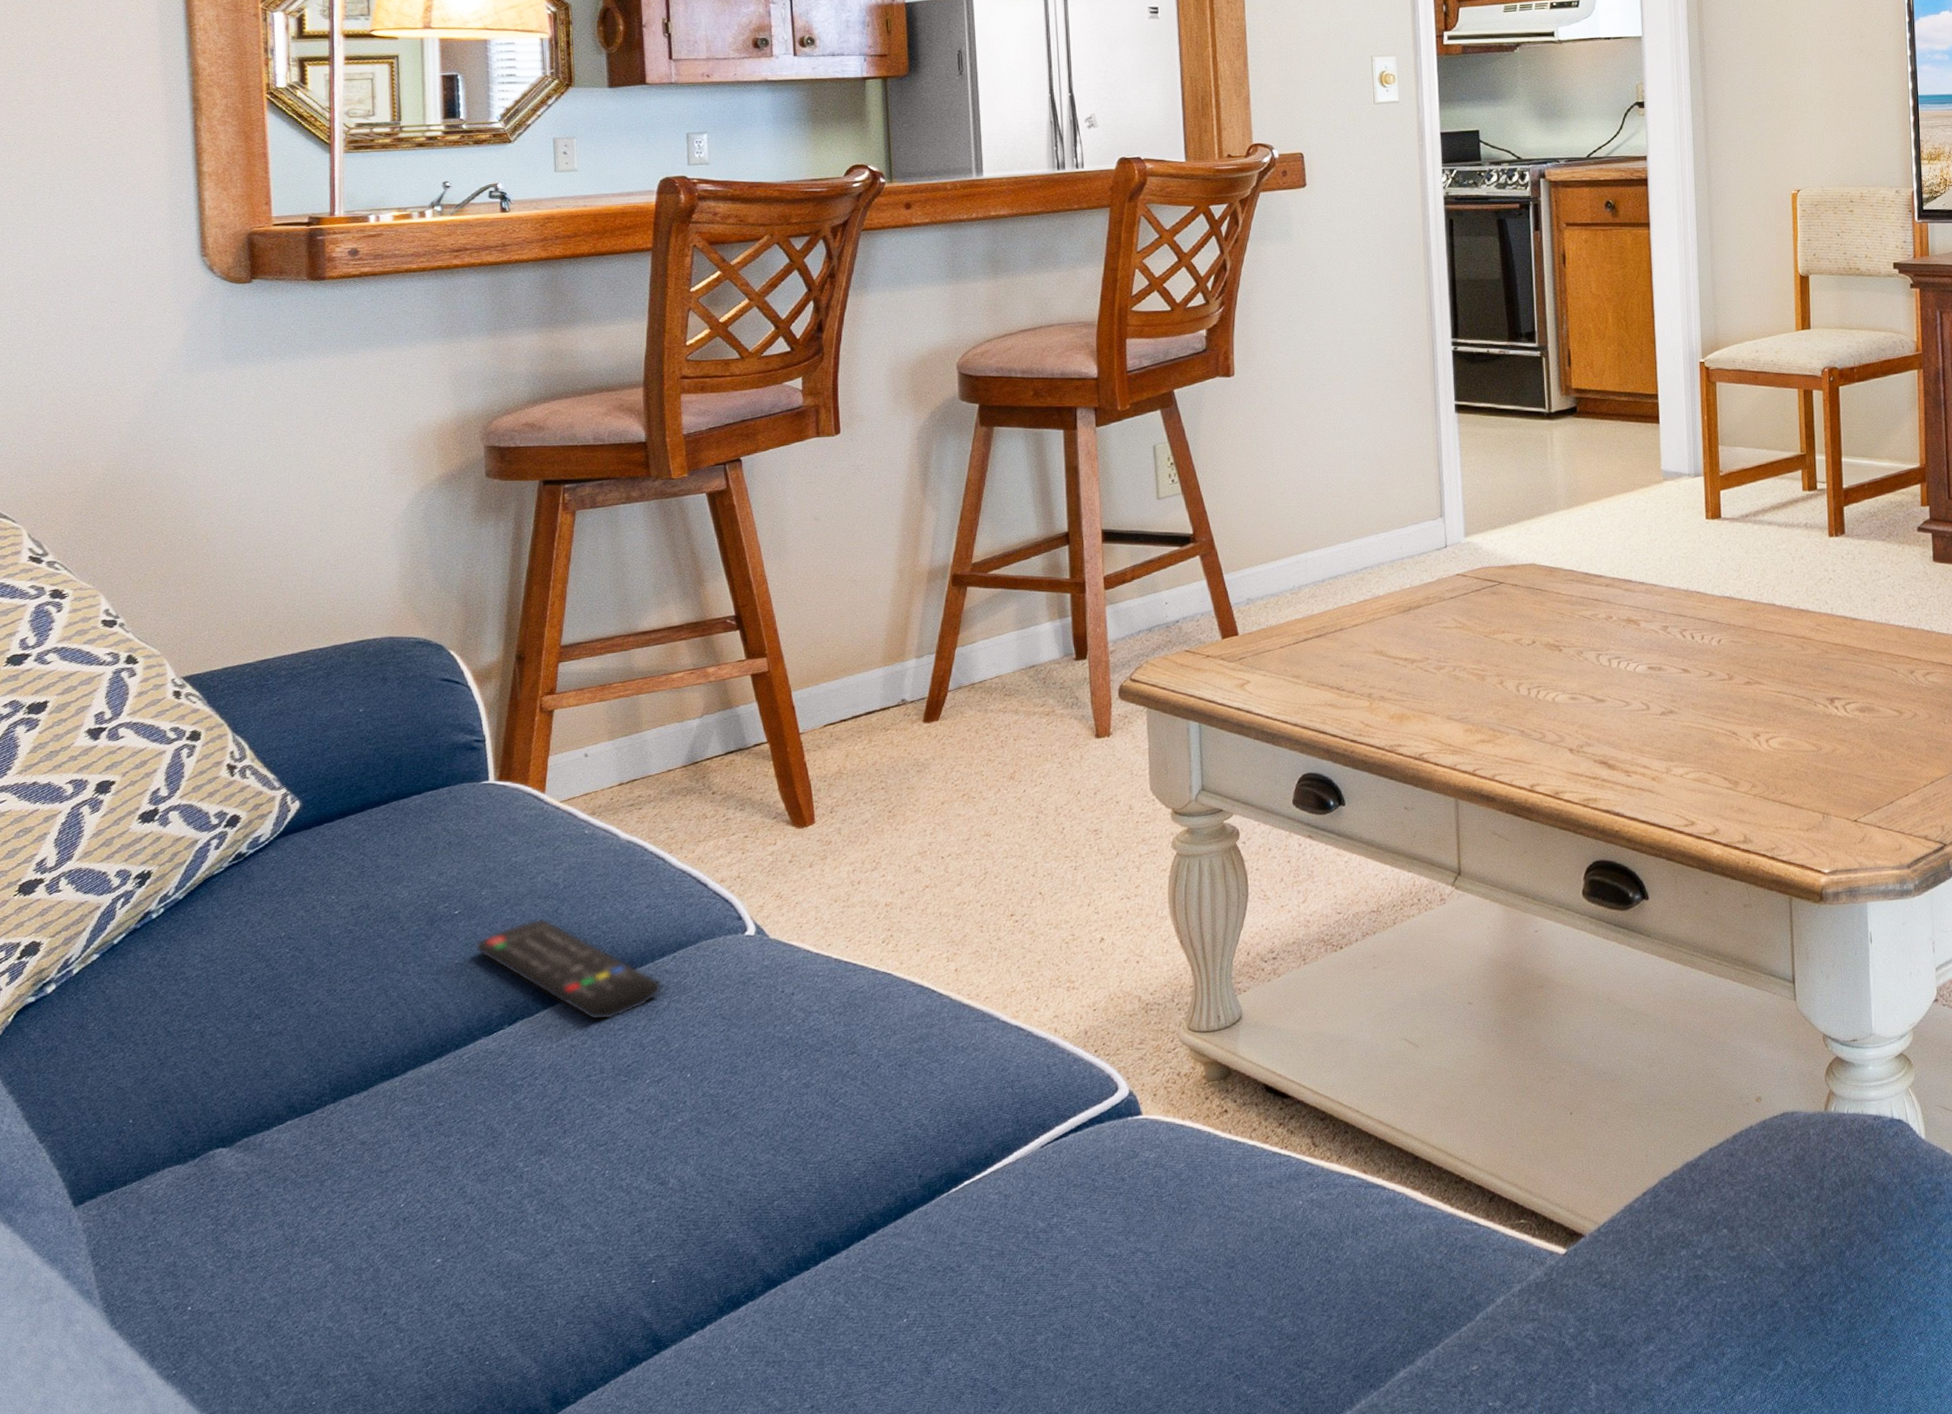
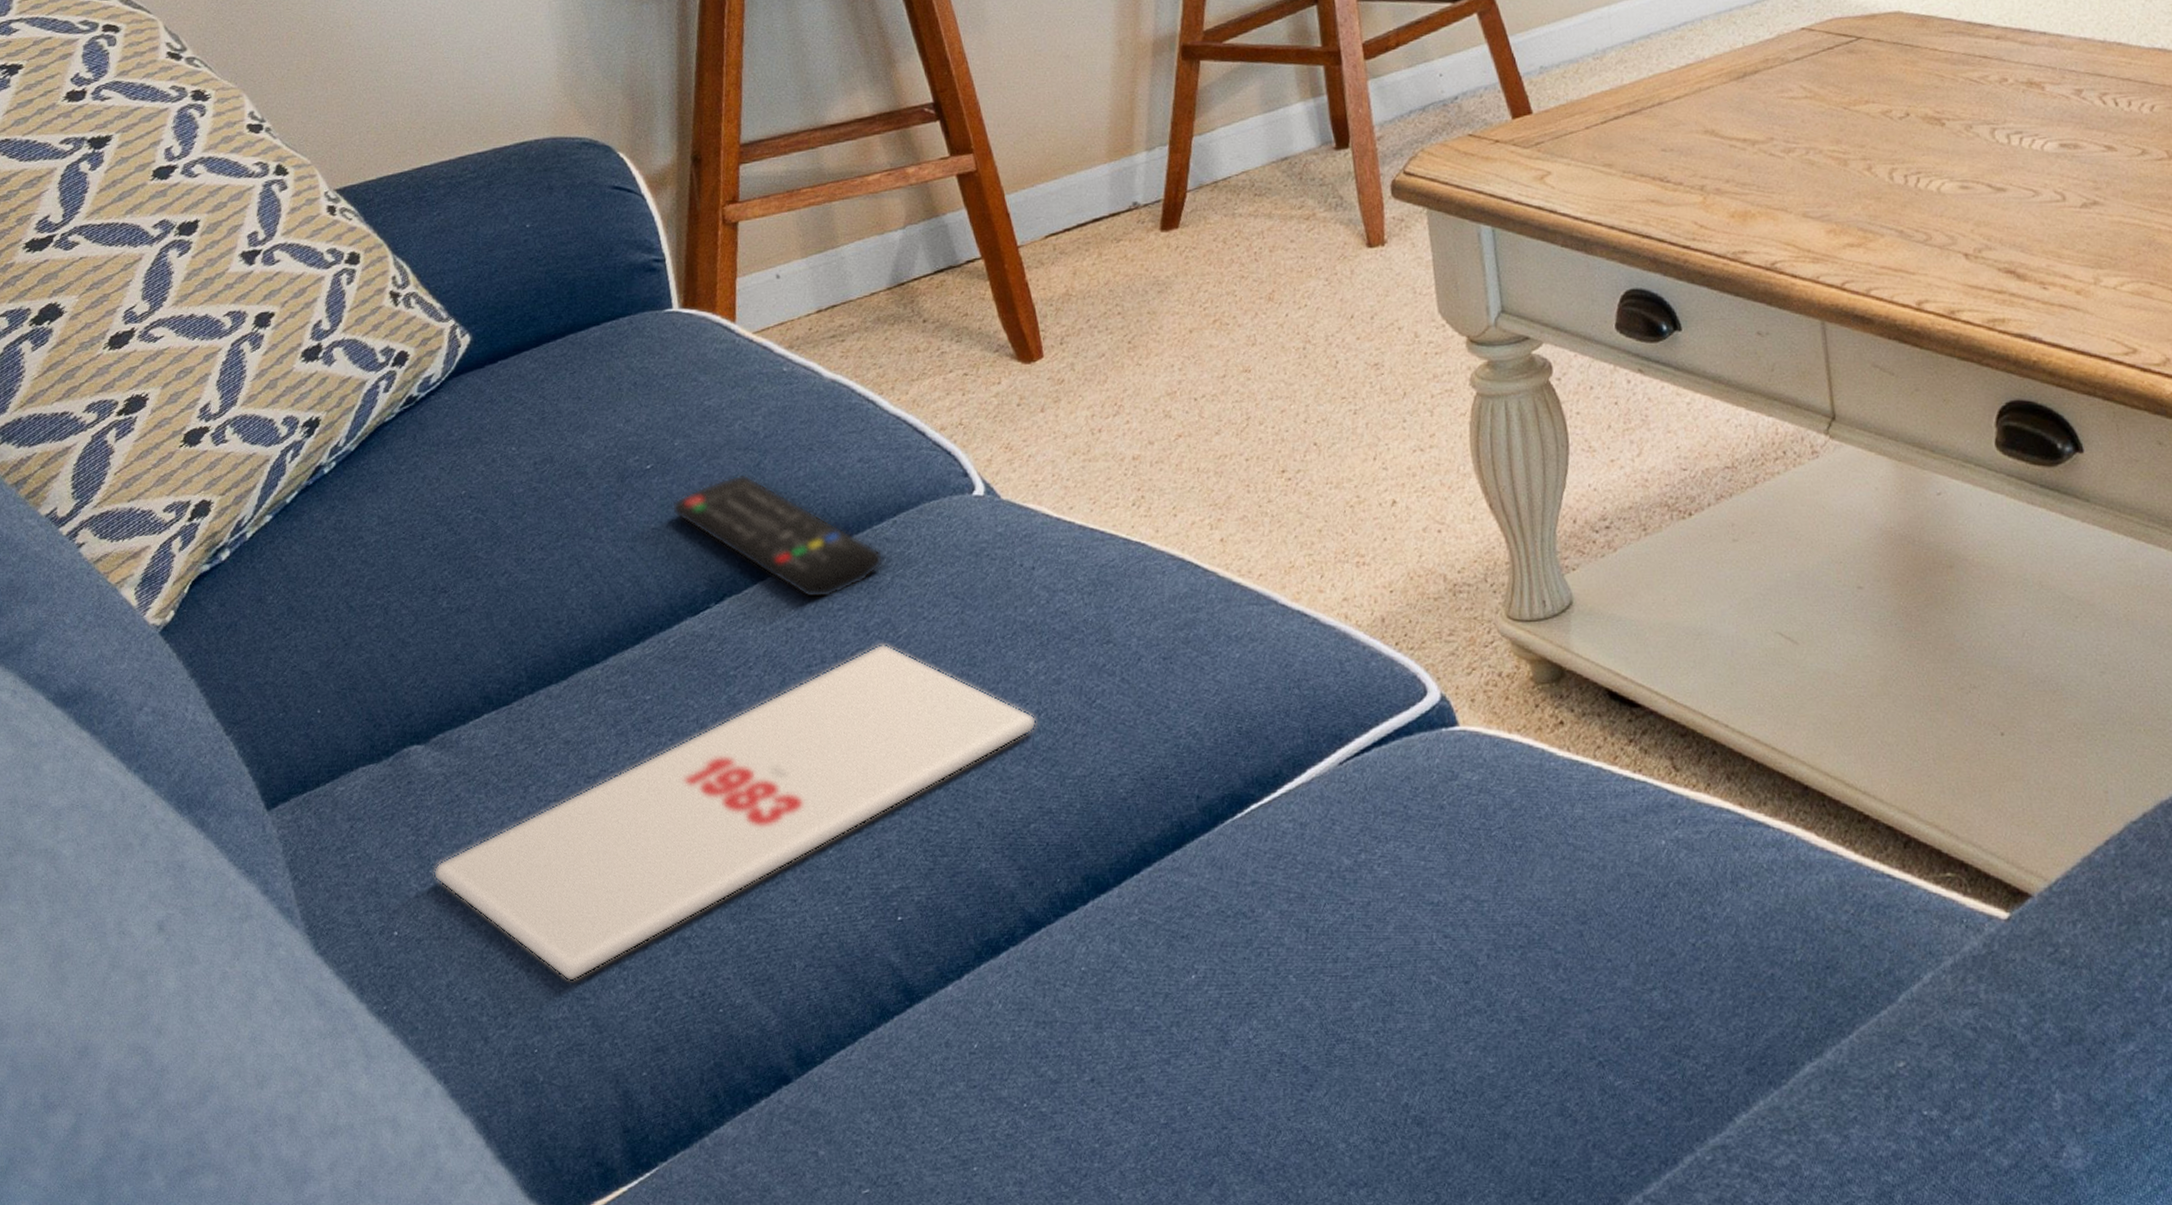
magazine: none [229,1057,787,1343] -> present [433,643,1037,981]

